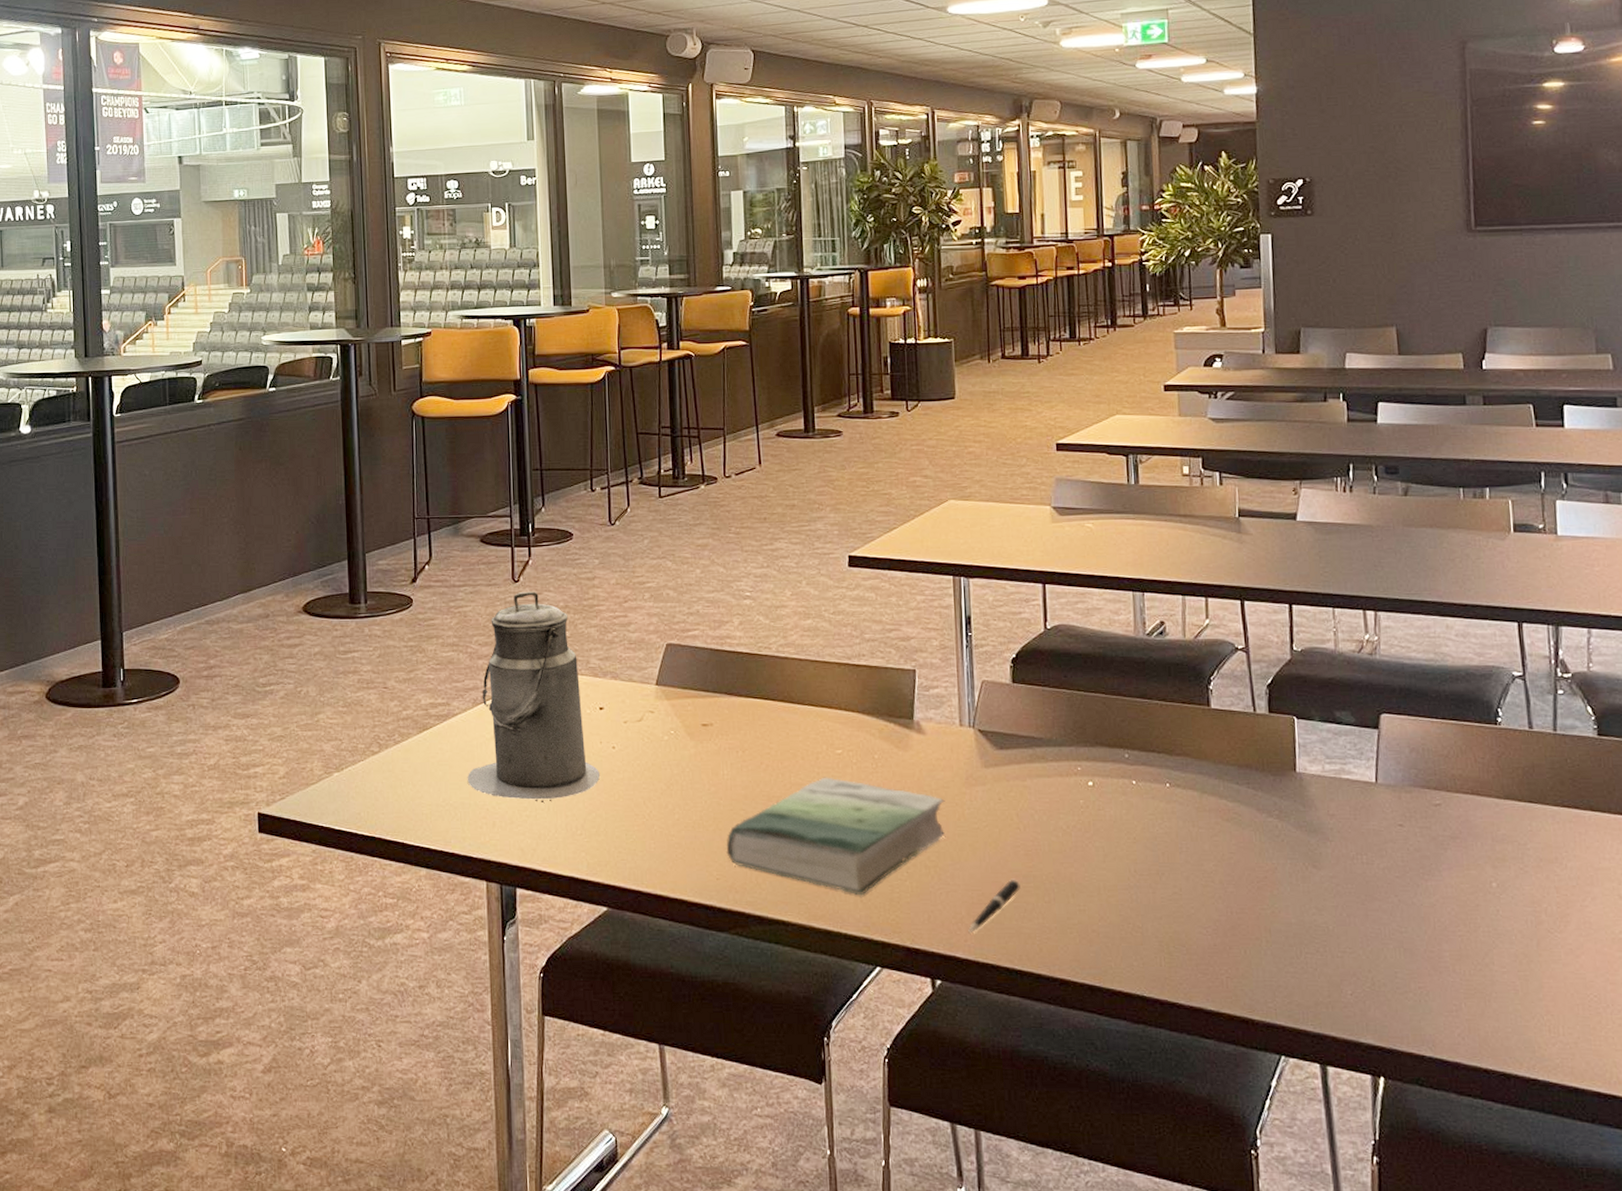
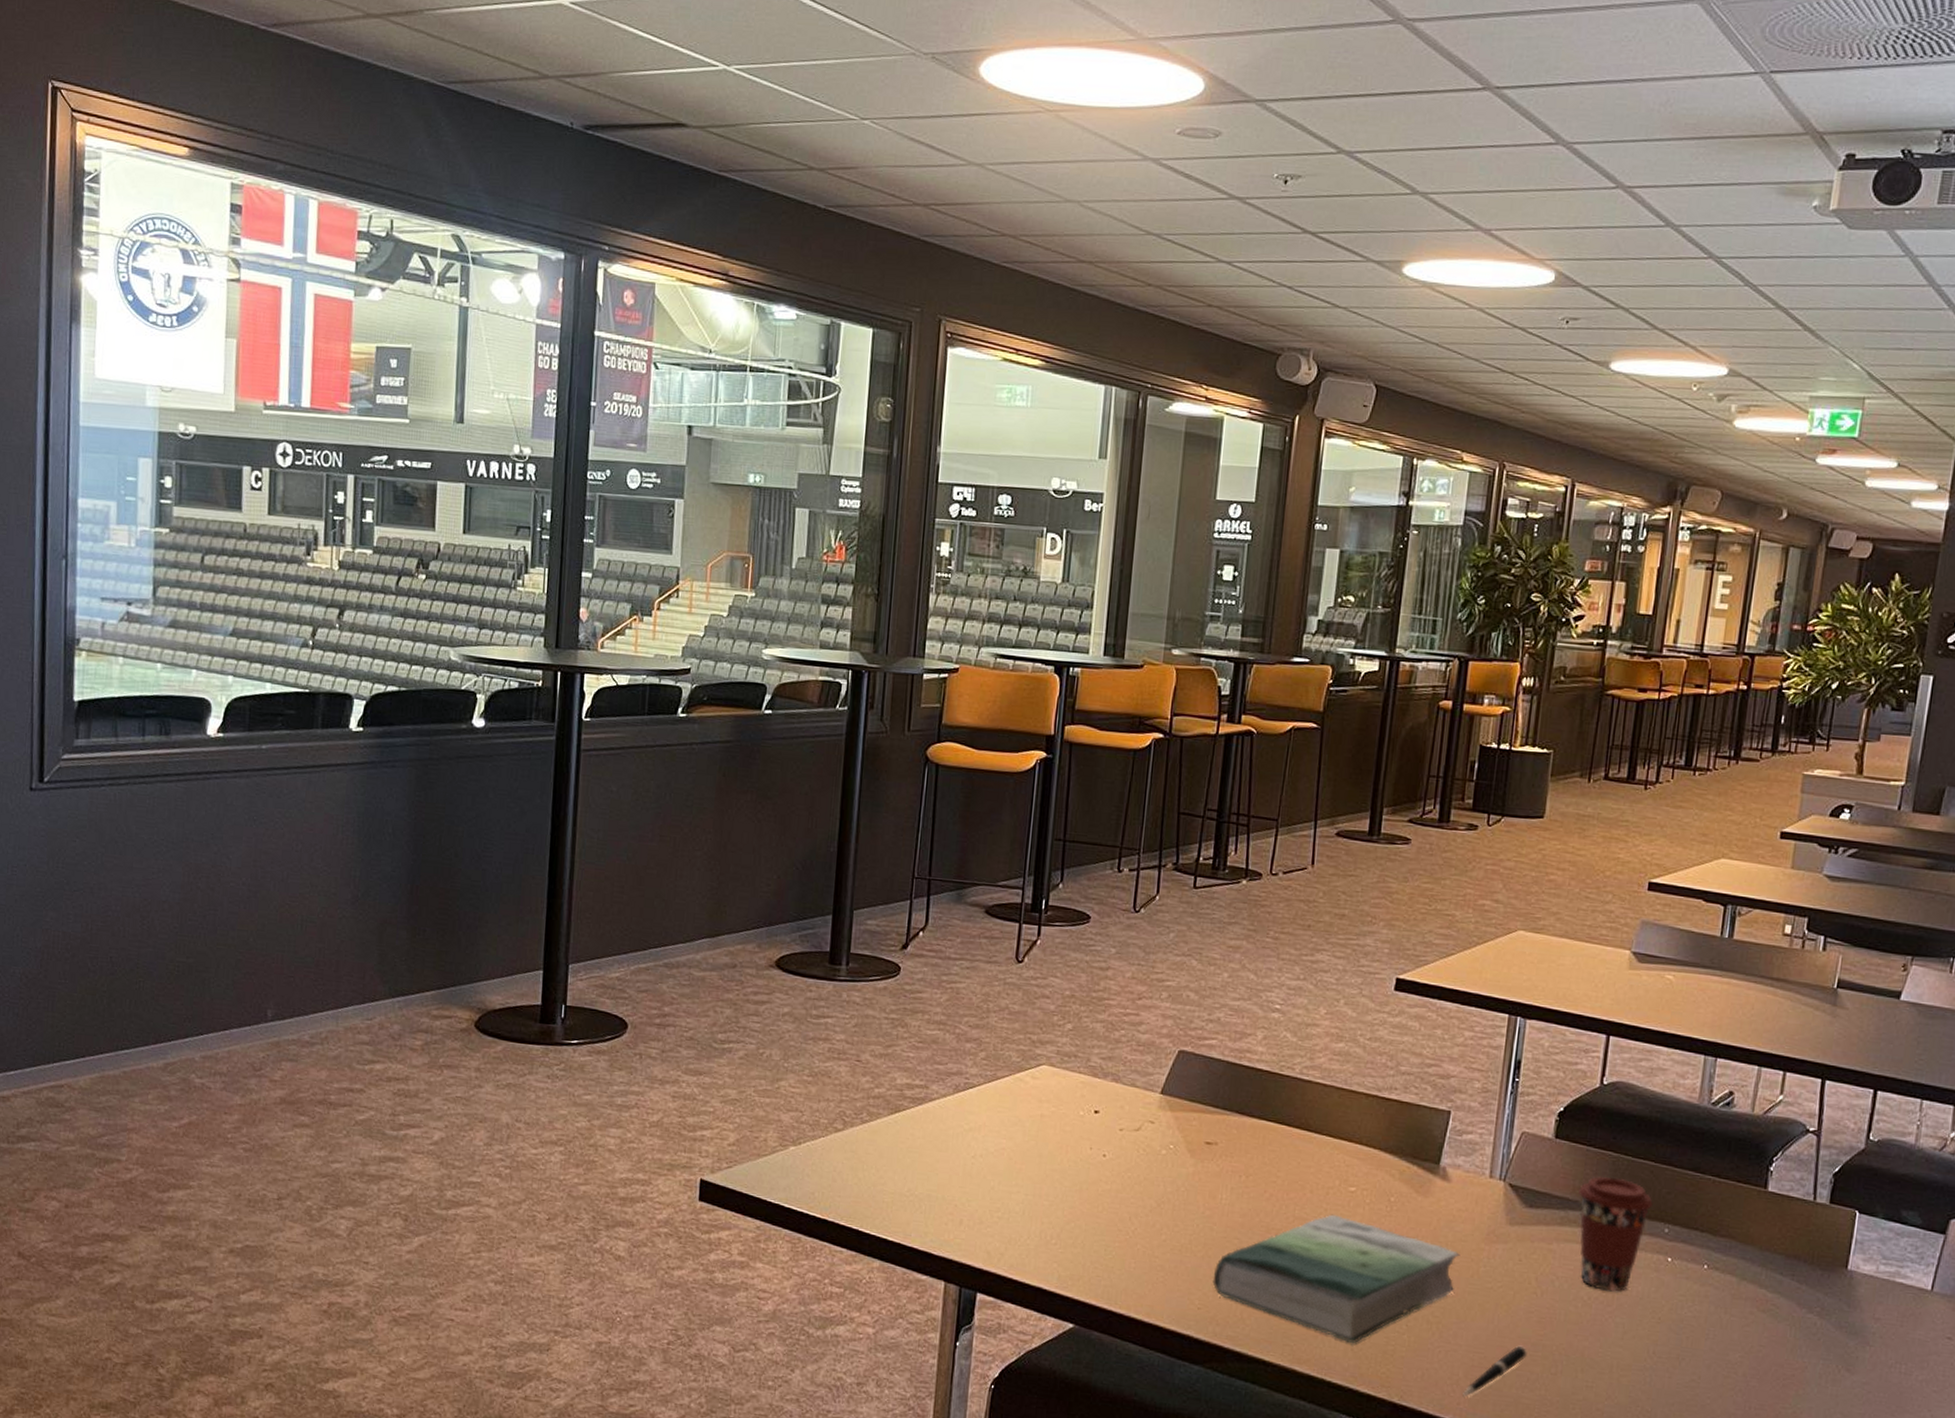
canister: present [467,591,600,802] -> none [937,974,1085,1205]
coffee cup: none [1042,712,1110,818] -> present [1579,1175,1653,1292]

